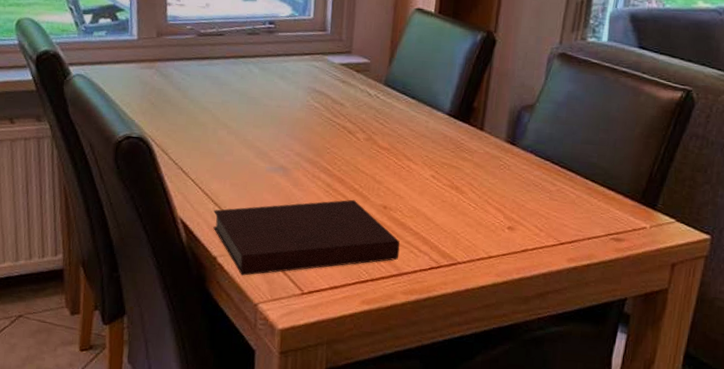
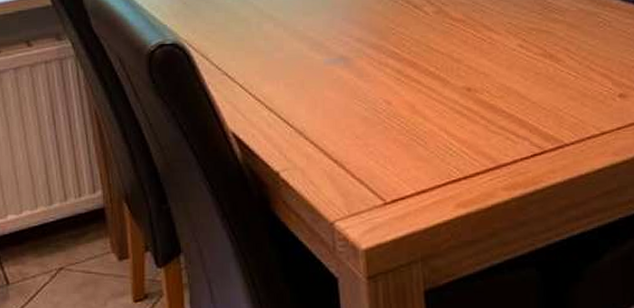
notebook: present [213,199,400,276] -> none [268,85,494,190]

